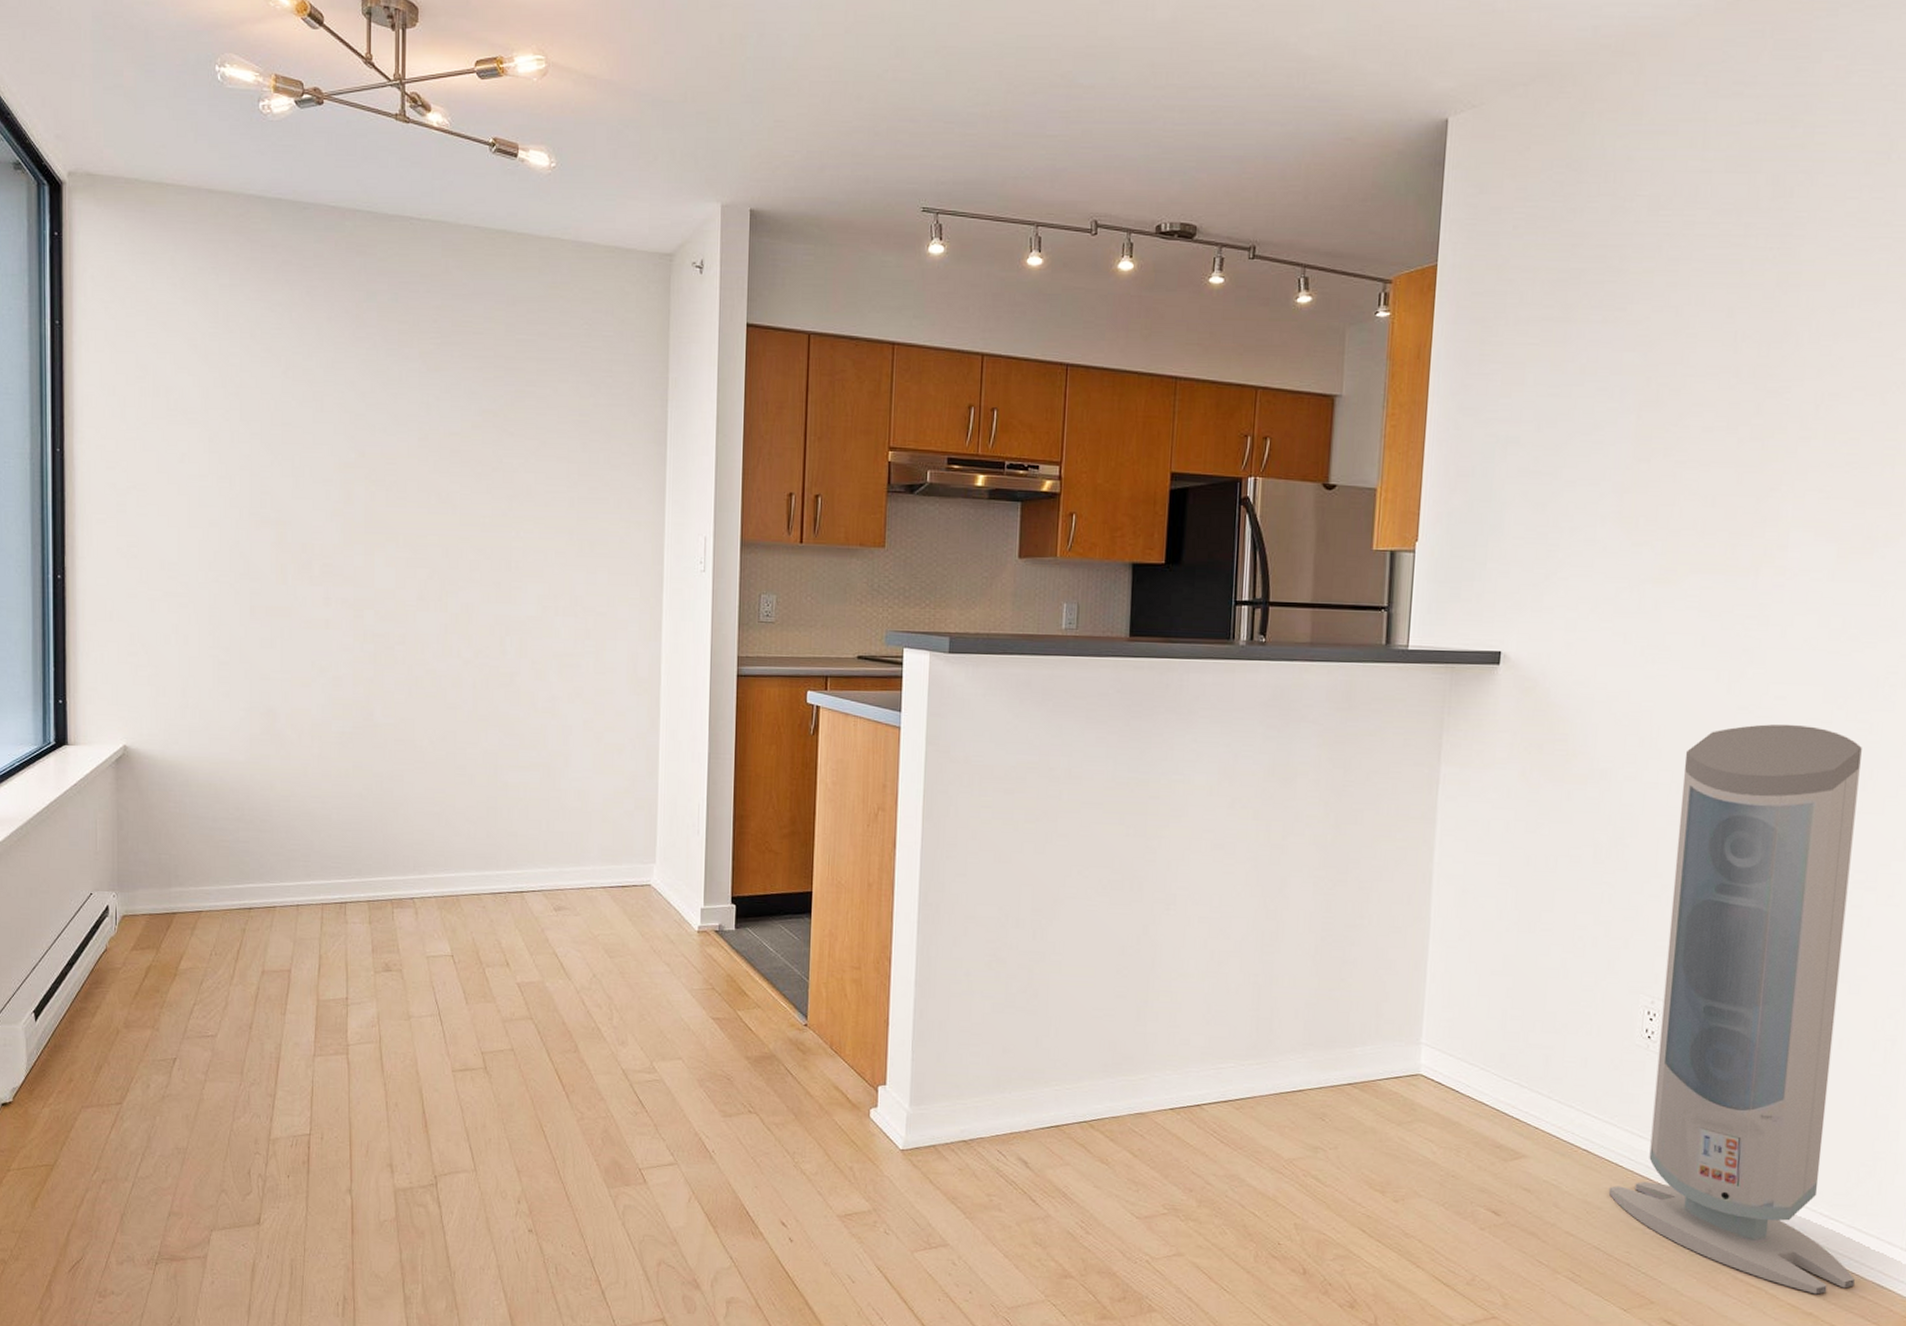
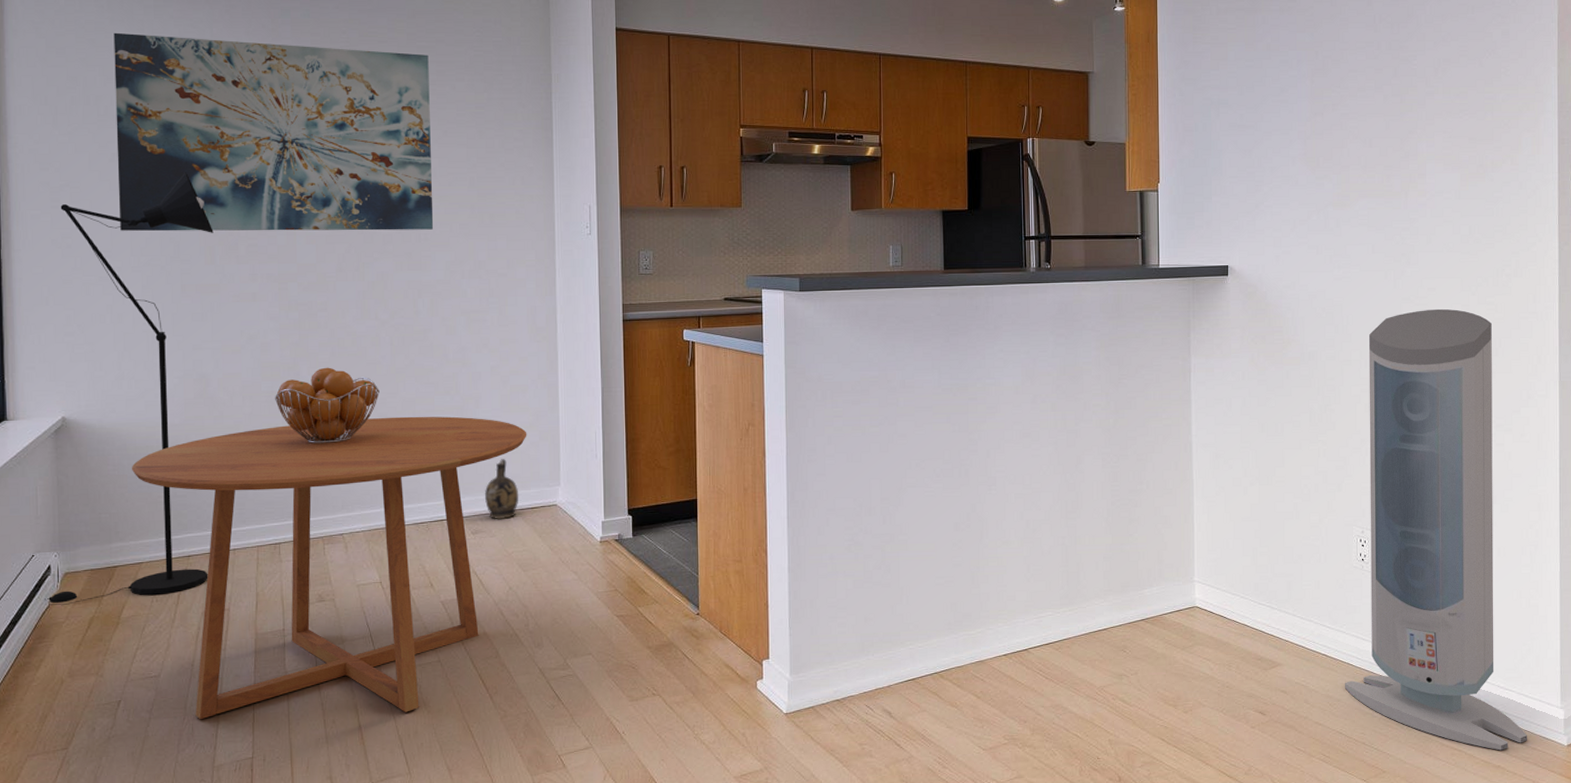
floor lamp: none [102,478,286,951] -> present [45,172,214,606]
wall art: none [186,315,529,557] -> present [113,32,434,232]
dining table: none [194,770,621,1103] -> present [132,416,527,720]
fruit basket: none [346,708,459,796] -> present [275,367,380,445]
ceramic jug: none [571,827,609,896] -> present [485,459,519,519]

